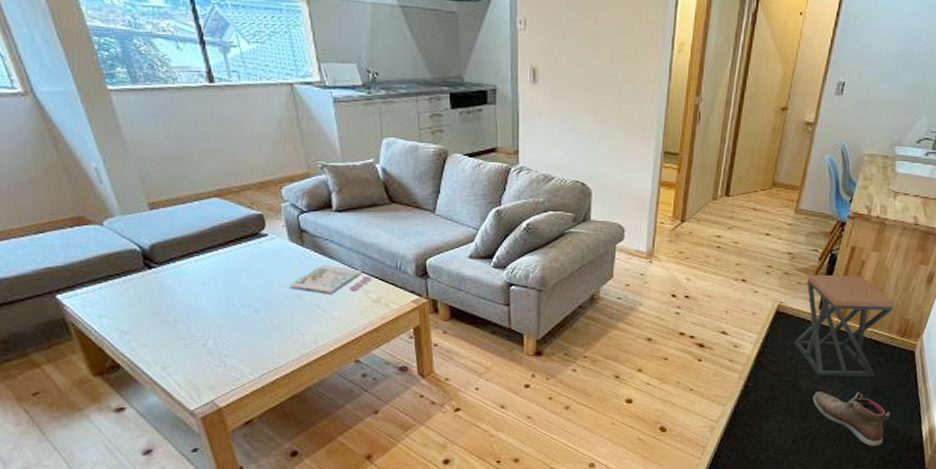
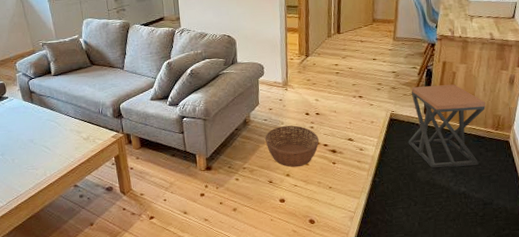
magazine: present [289,265,372,295] -> none [24,115,82,137]
basket: none [616,308,685,360] -> present [265,125,319,167]
boot: present [812,391,891,447] -> none [430,178,498,224]

